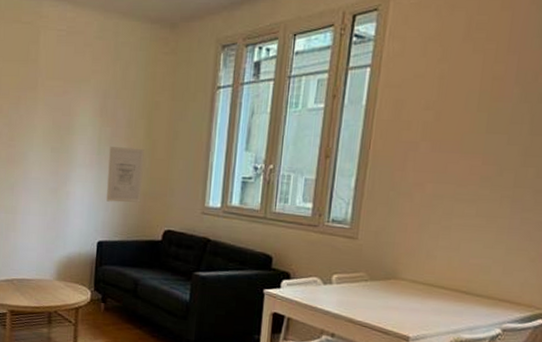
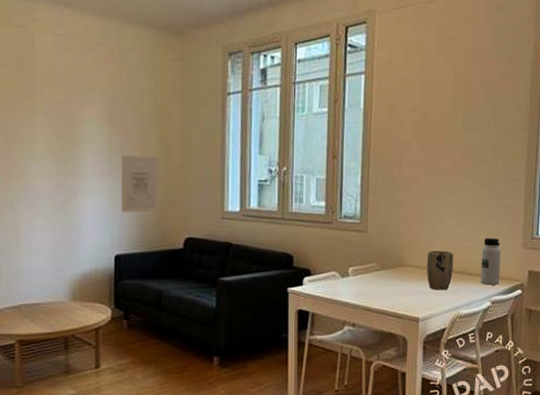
plant pot: none [423,265,460,310] -> present [427,250,454,290]
water bottle: none [491,256,522,311] -> present [481,238,501,285]

